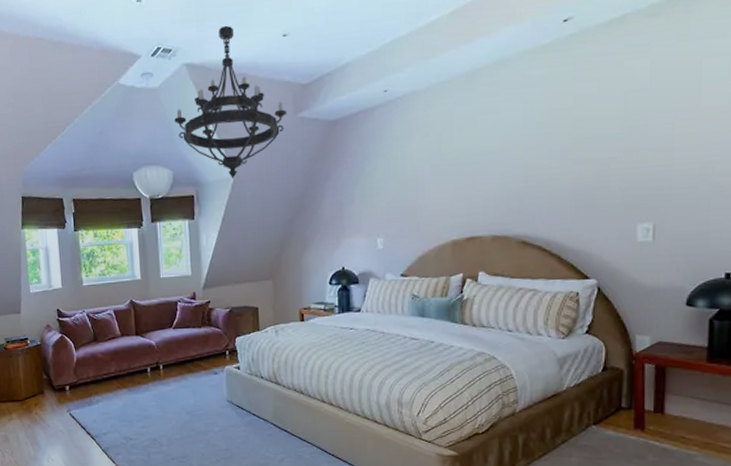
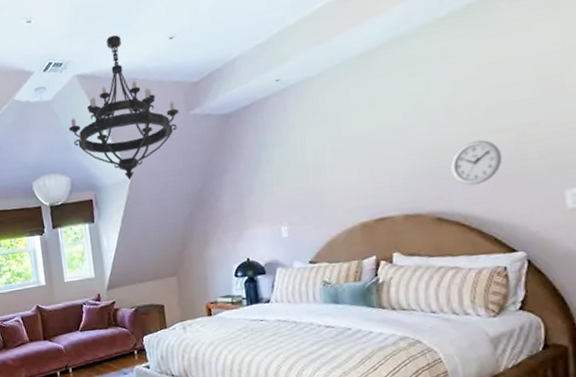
wall clock: none [539,169,586,213] -> present [450,139,503,186]

